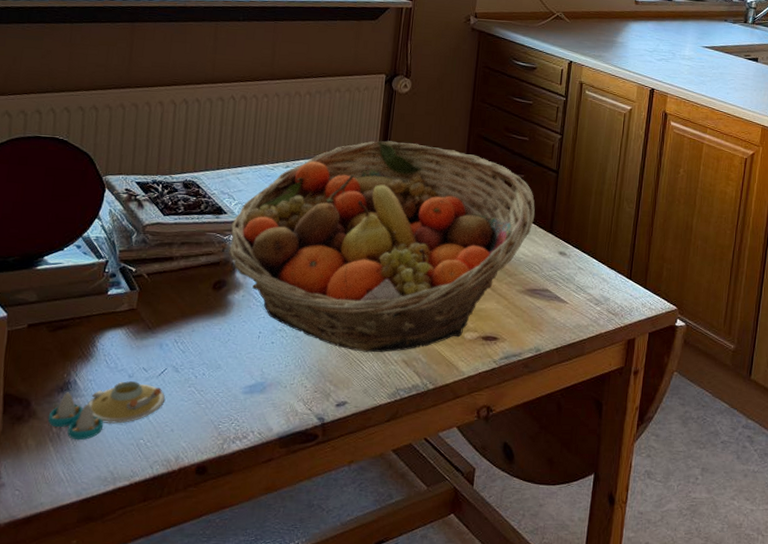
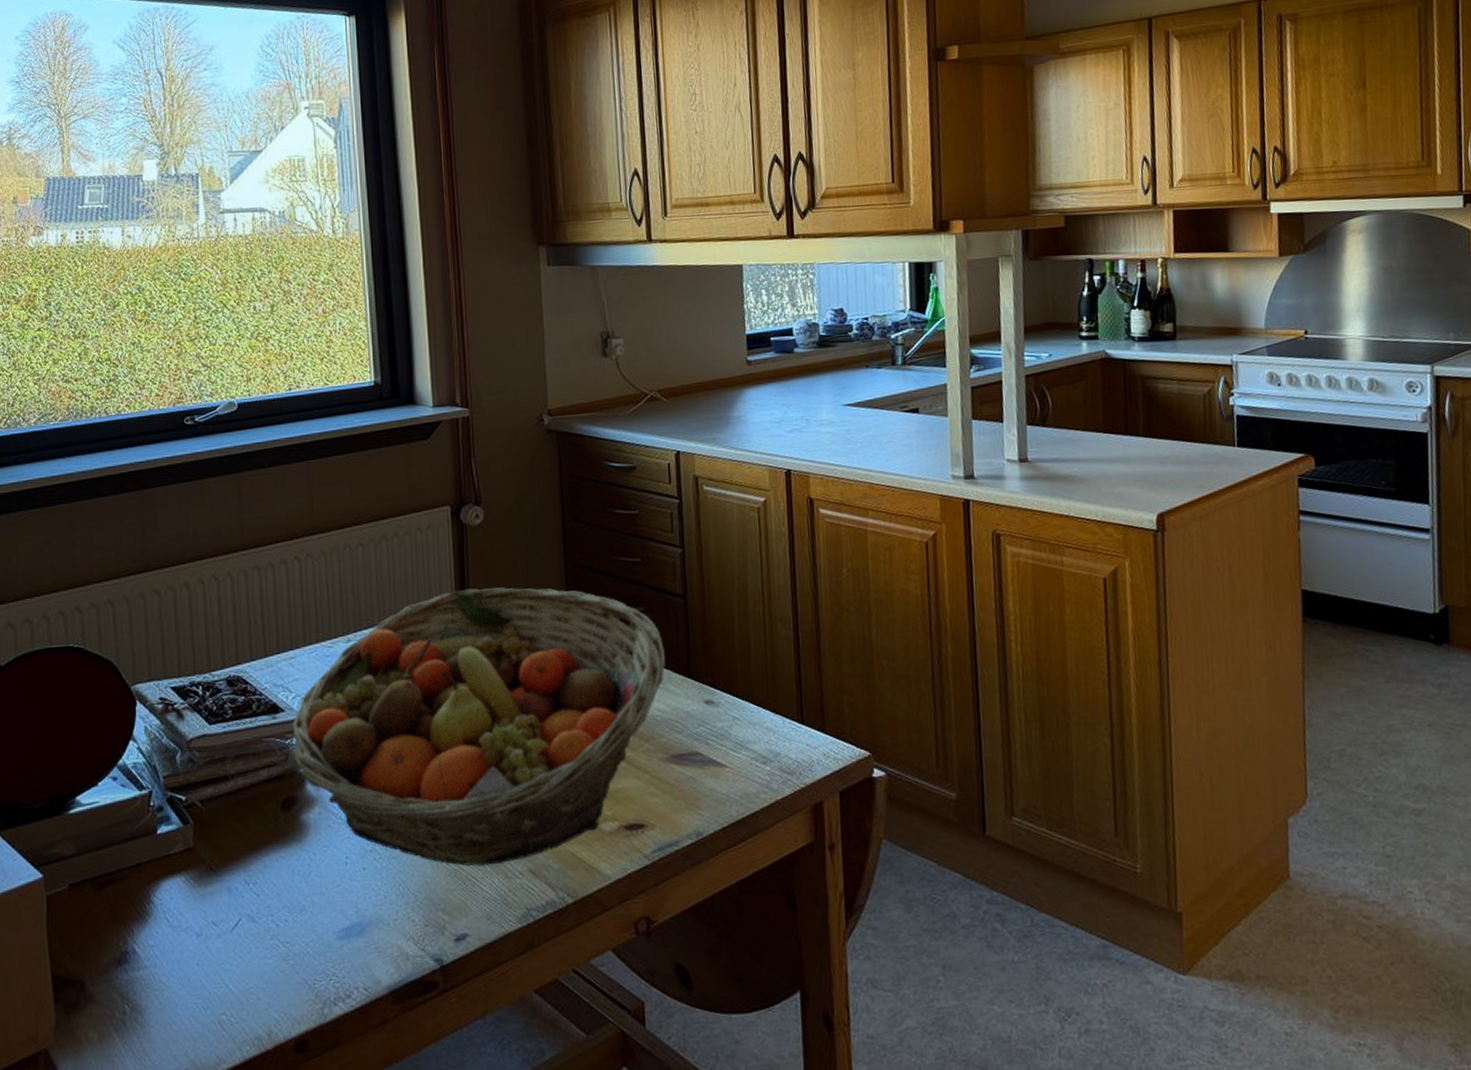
salt and pepper shaker set: present [48,381,165,441] -> none [108,941,244,1026]

